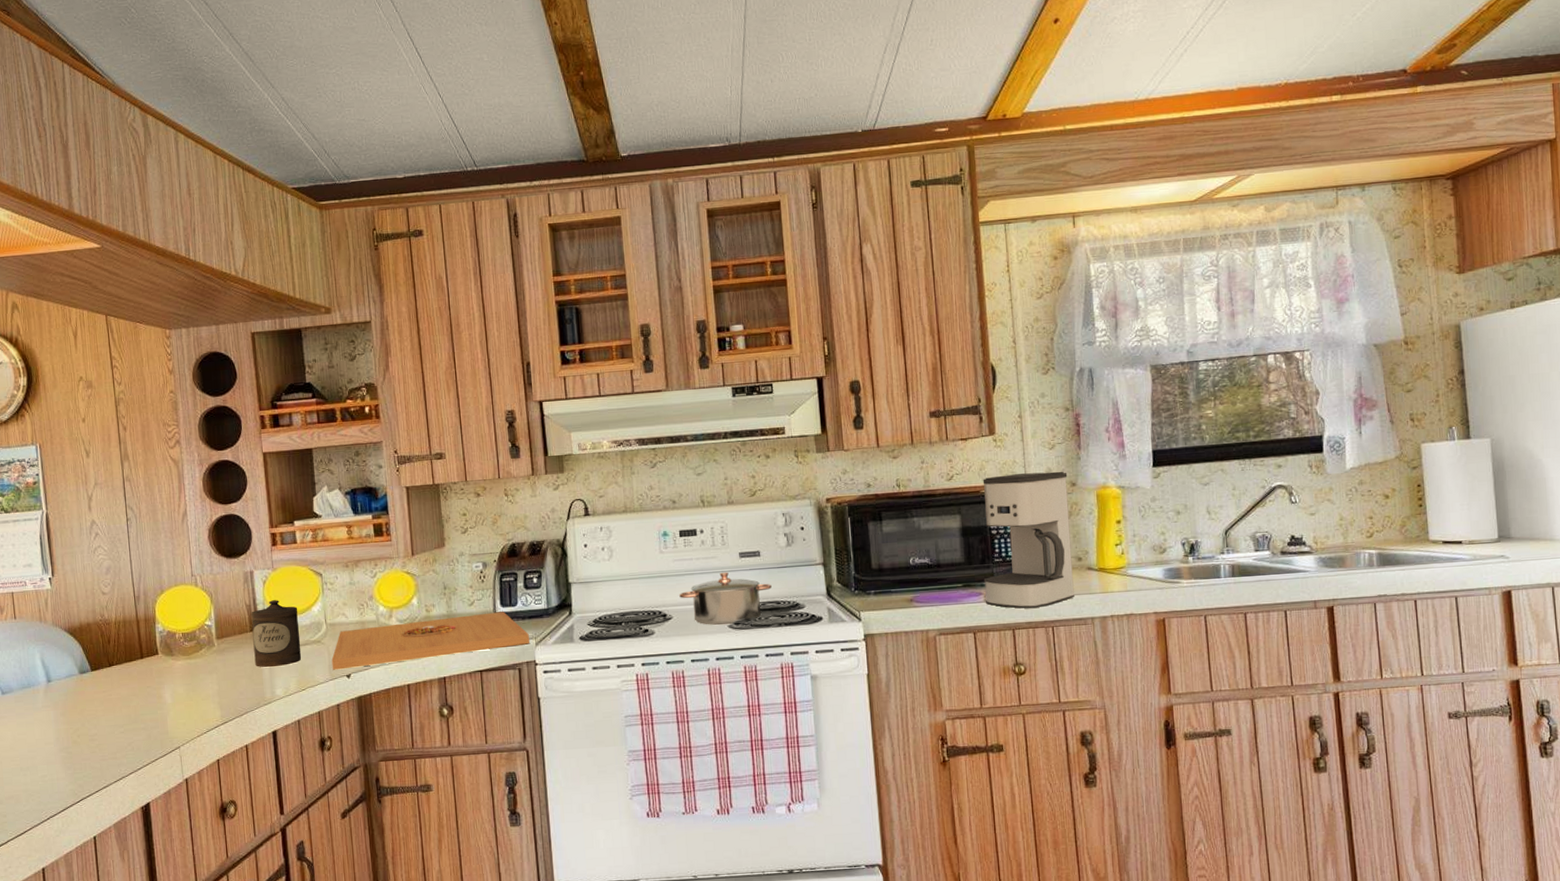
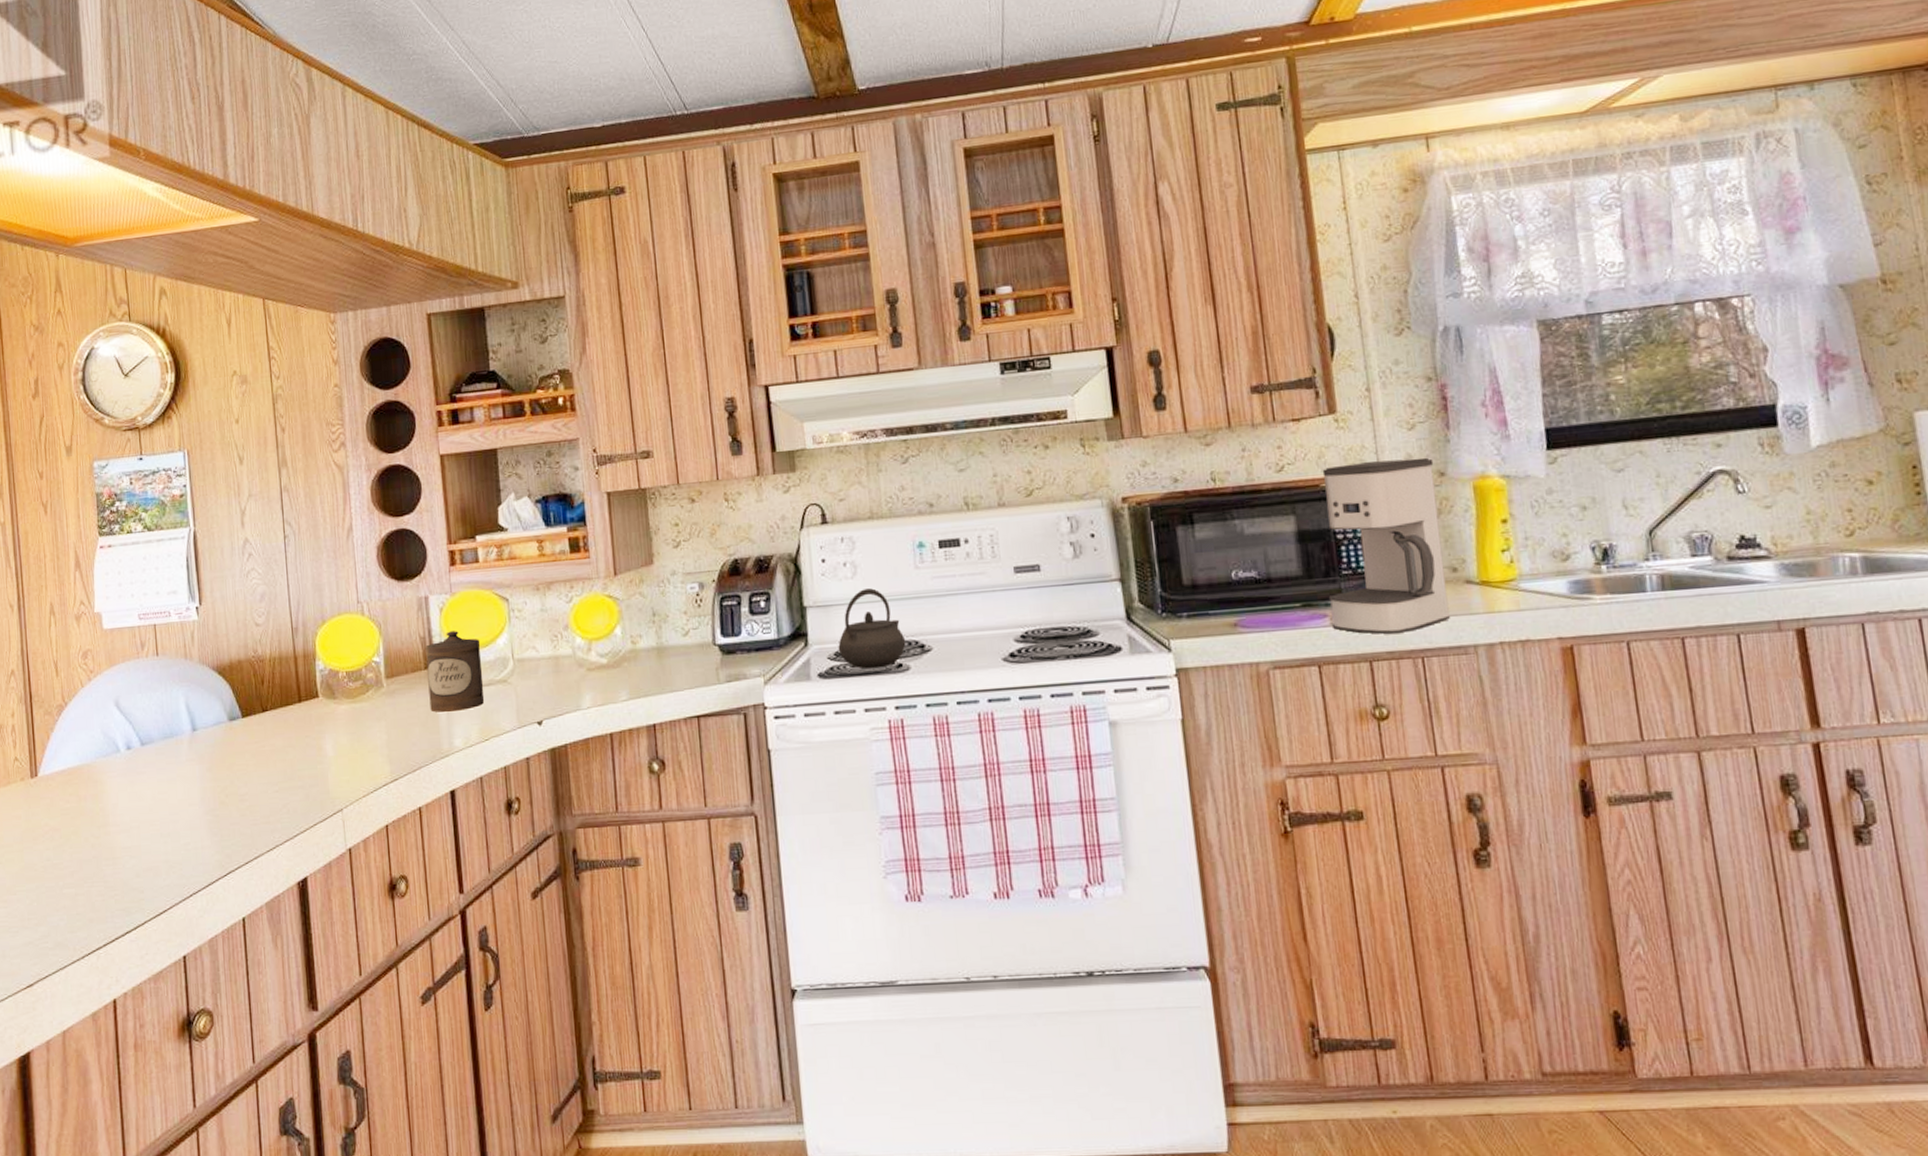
platter: present [331,612,530,670] -> none [520,643,757,716]
kettle: none [596,568,652,634] -> present [838,588,906,669]
cooking pot: present [679,572,772,626] -> none [940,591,1056,659]

